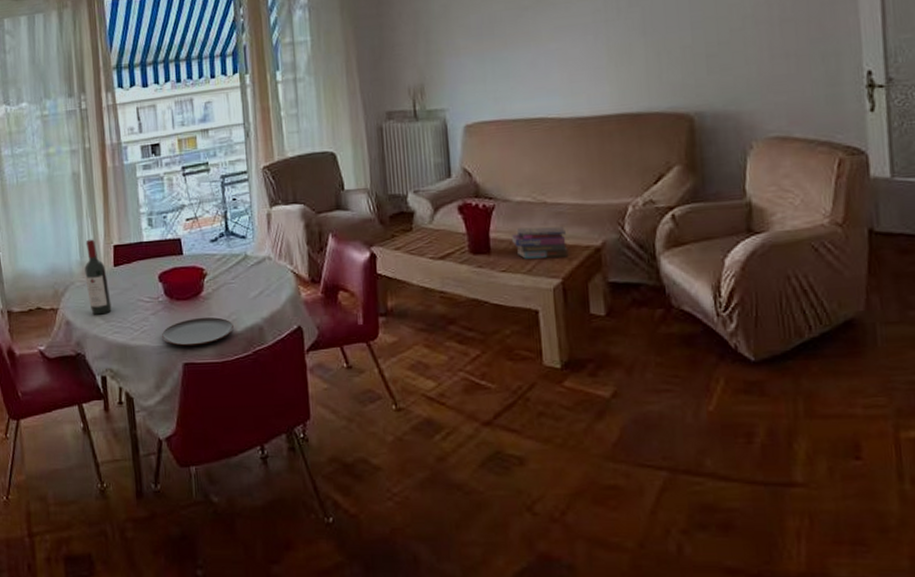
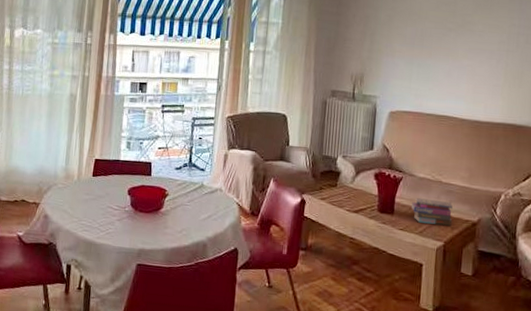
wine bottle: present [84,239,112,315] -> none [67,150,86,214]
plate: present [161,317,234,347] -> none [122,228,183,252]

